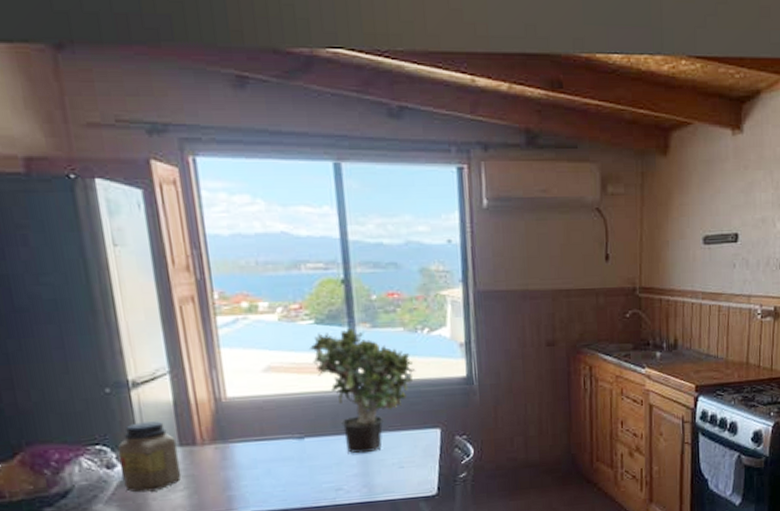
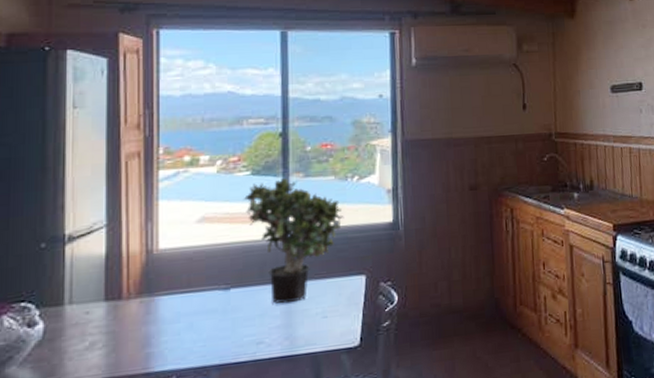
jar: present [118,421,182,493] -> none [41,275,103,352]

